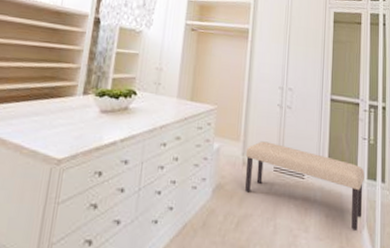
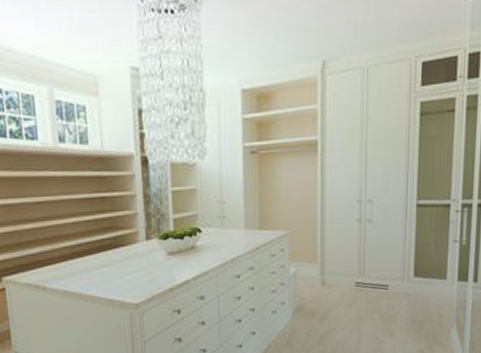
bench: present [245,141,365,230] -> none [324,259,455,330]

